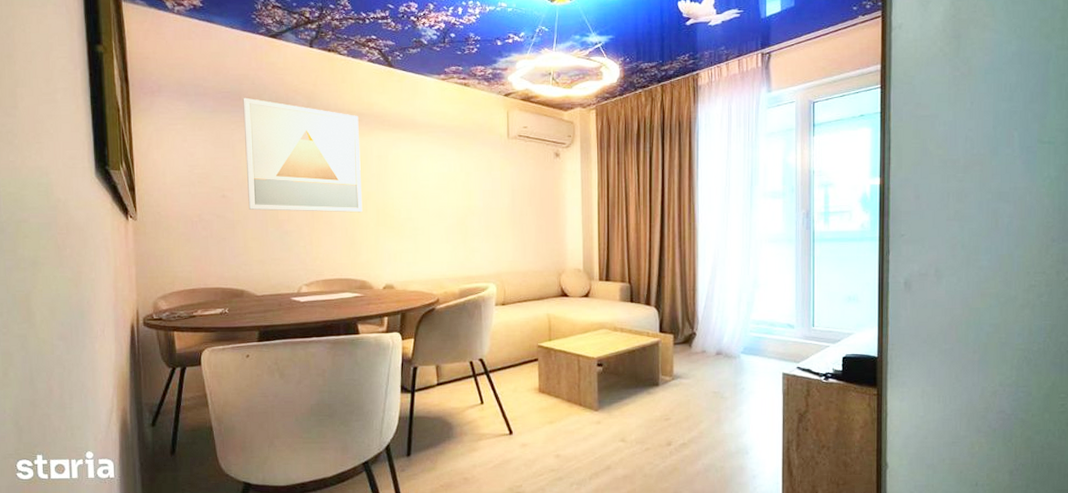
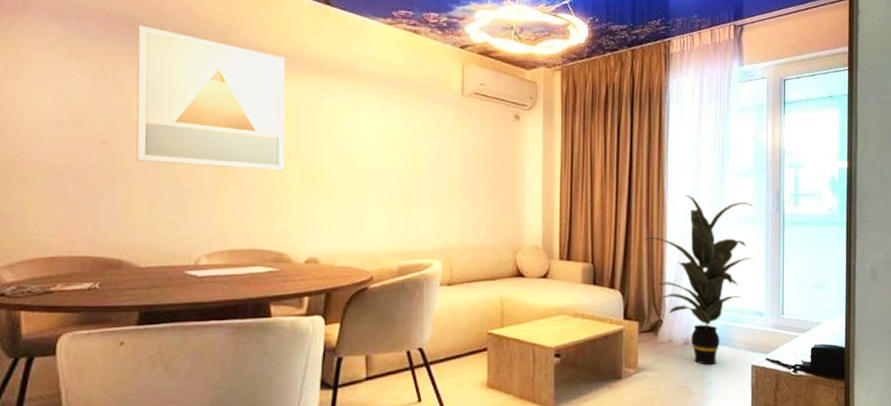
indoor plant: none [677,218,784,373] -> present [644,195,754,365]

